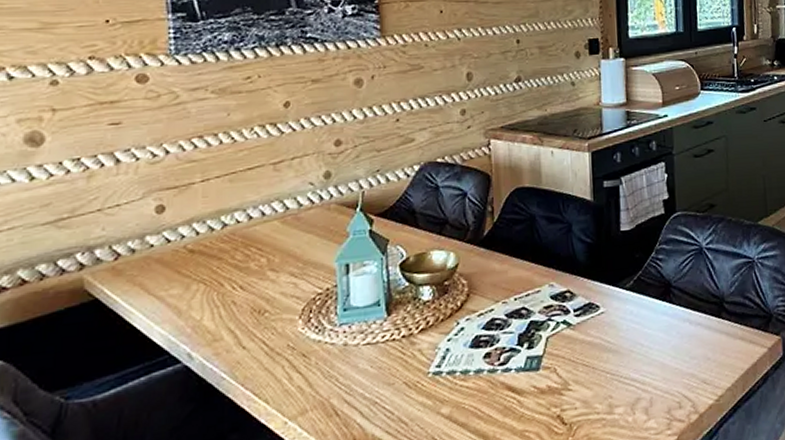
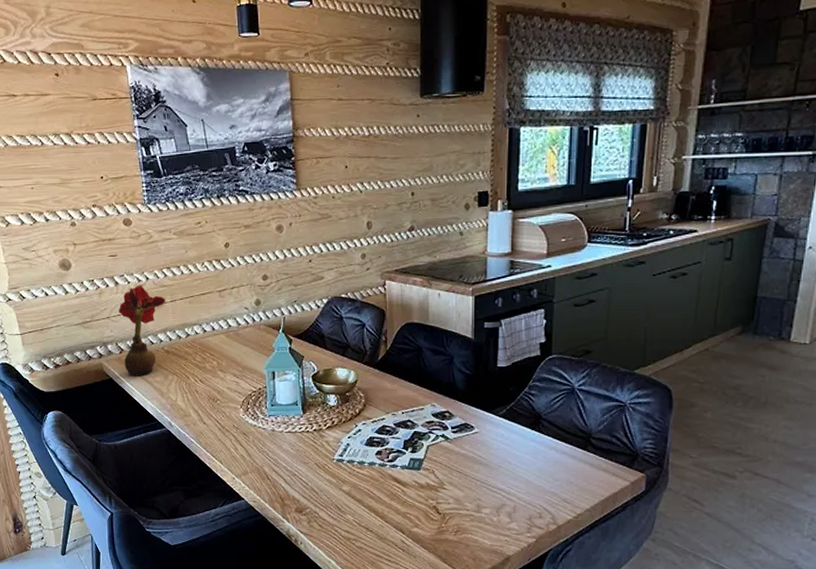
flower: none [117,161,193,293] -> present [118,285,166,376]

